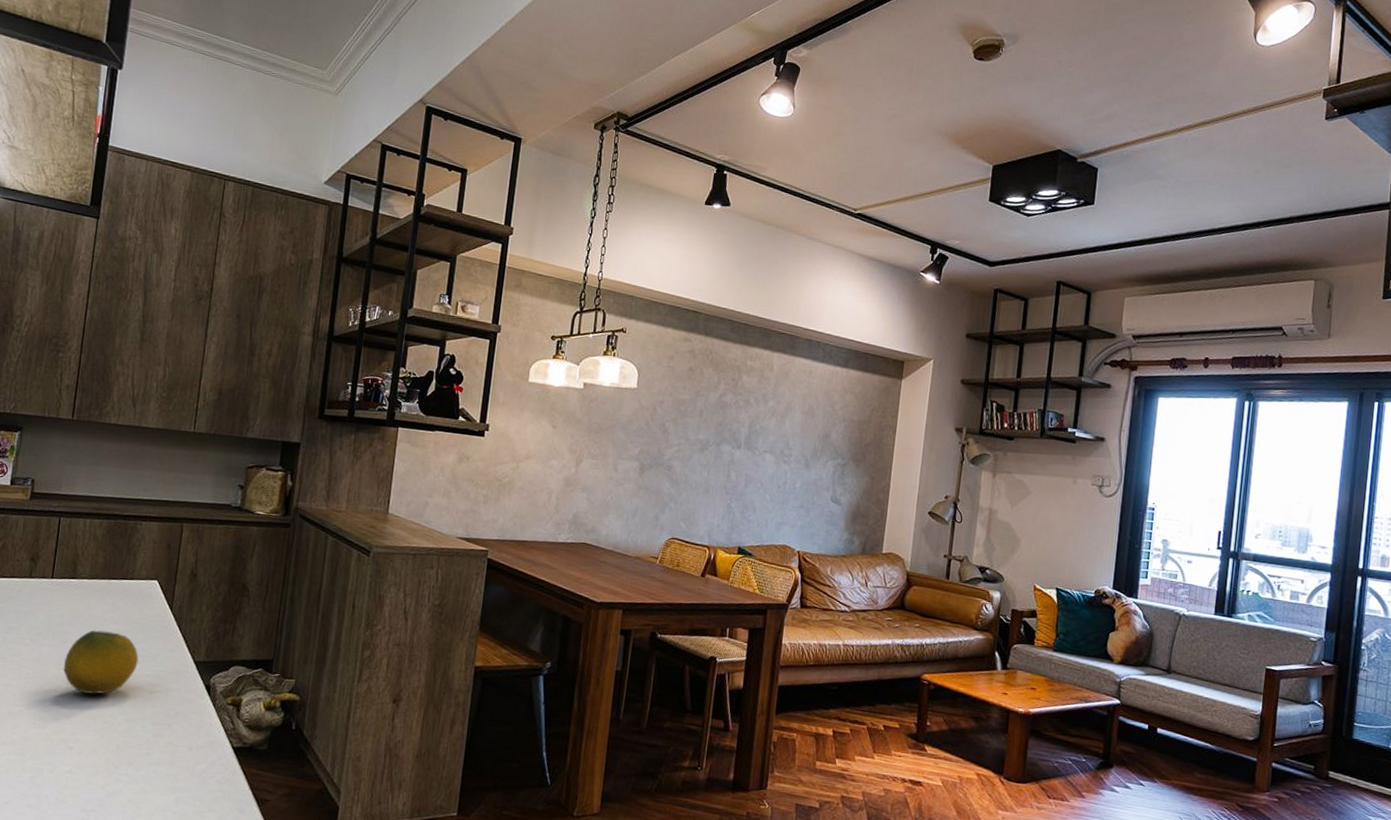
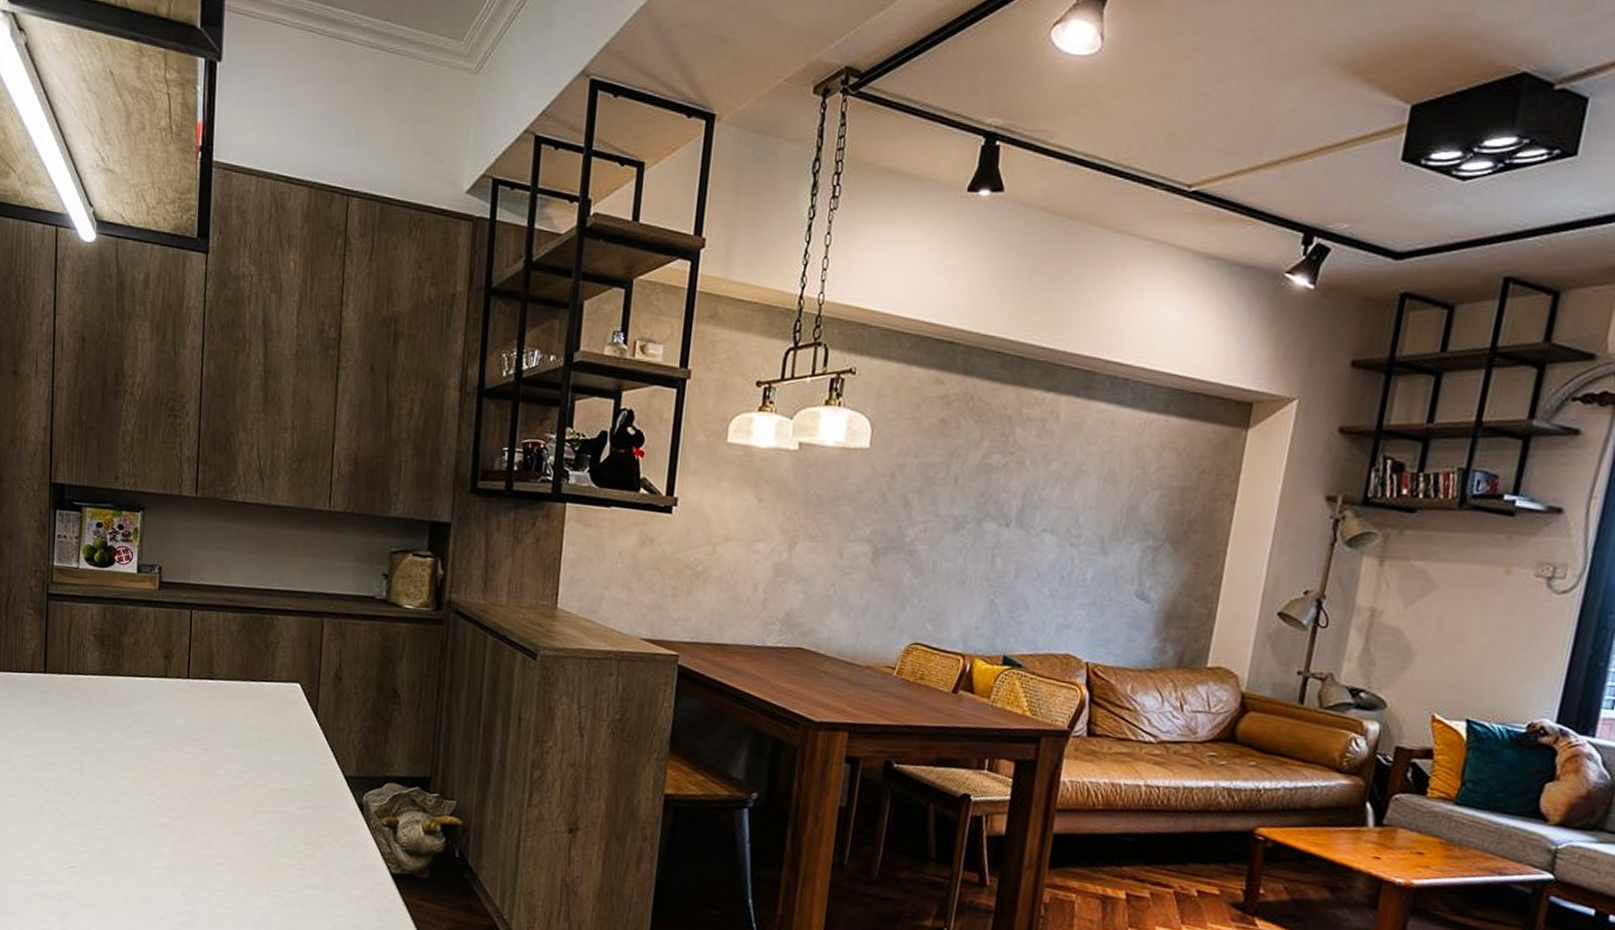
fruit: present [63,630,139,694] -> none [207,737,285,808]

